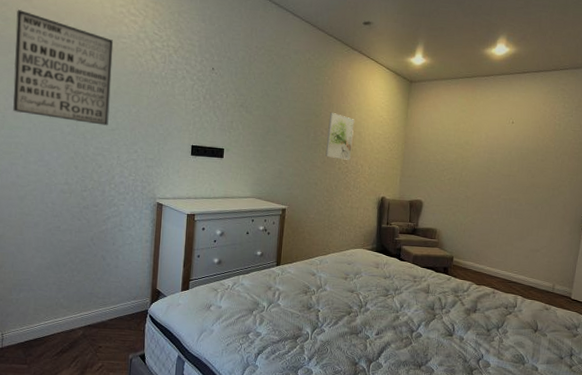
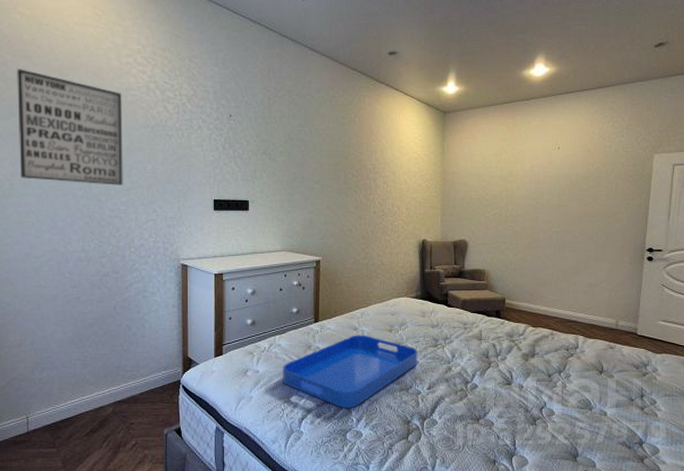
serving tray: none [243,280,370,347] -> present [283,335,418,408]
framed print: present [325,112,354,160] -> none [358,152,387,203]

